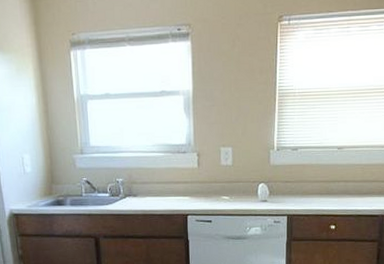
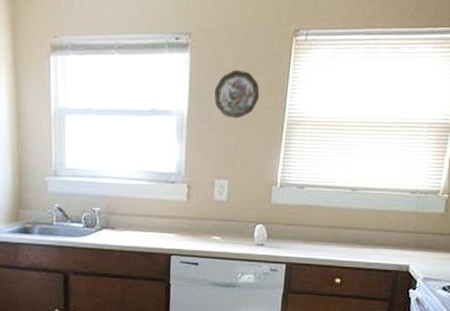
decorative plate: none [215,52,253,95] -> present [214,69,260,119]

